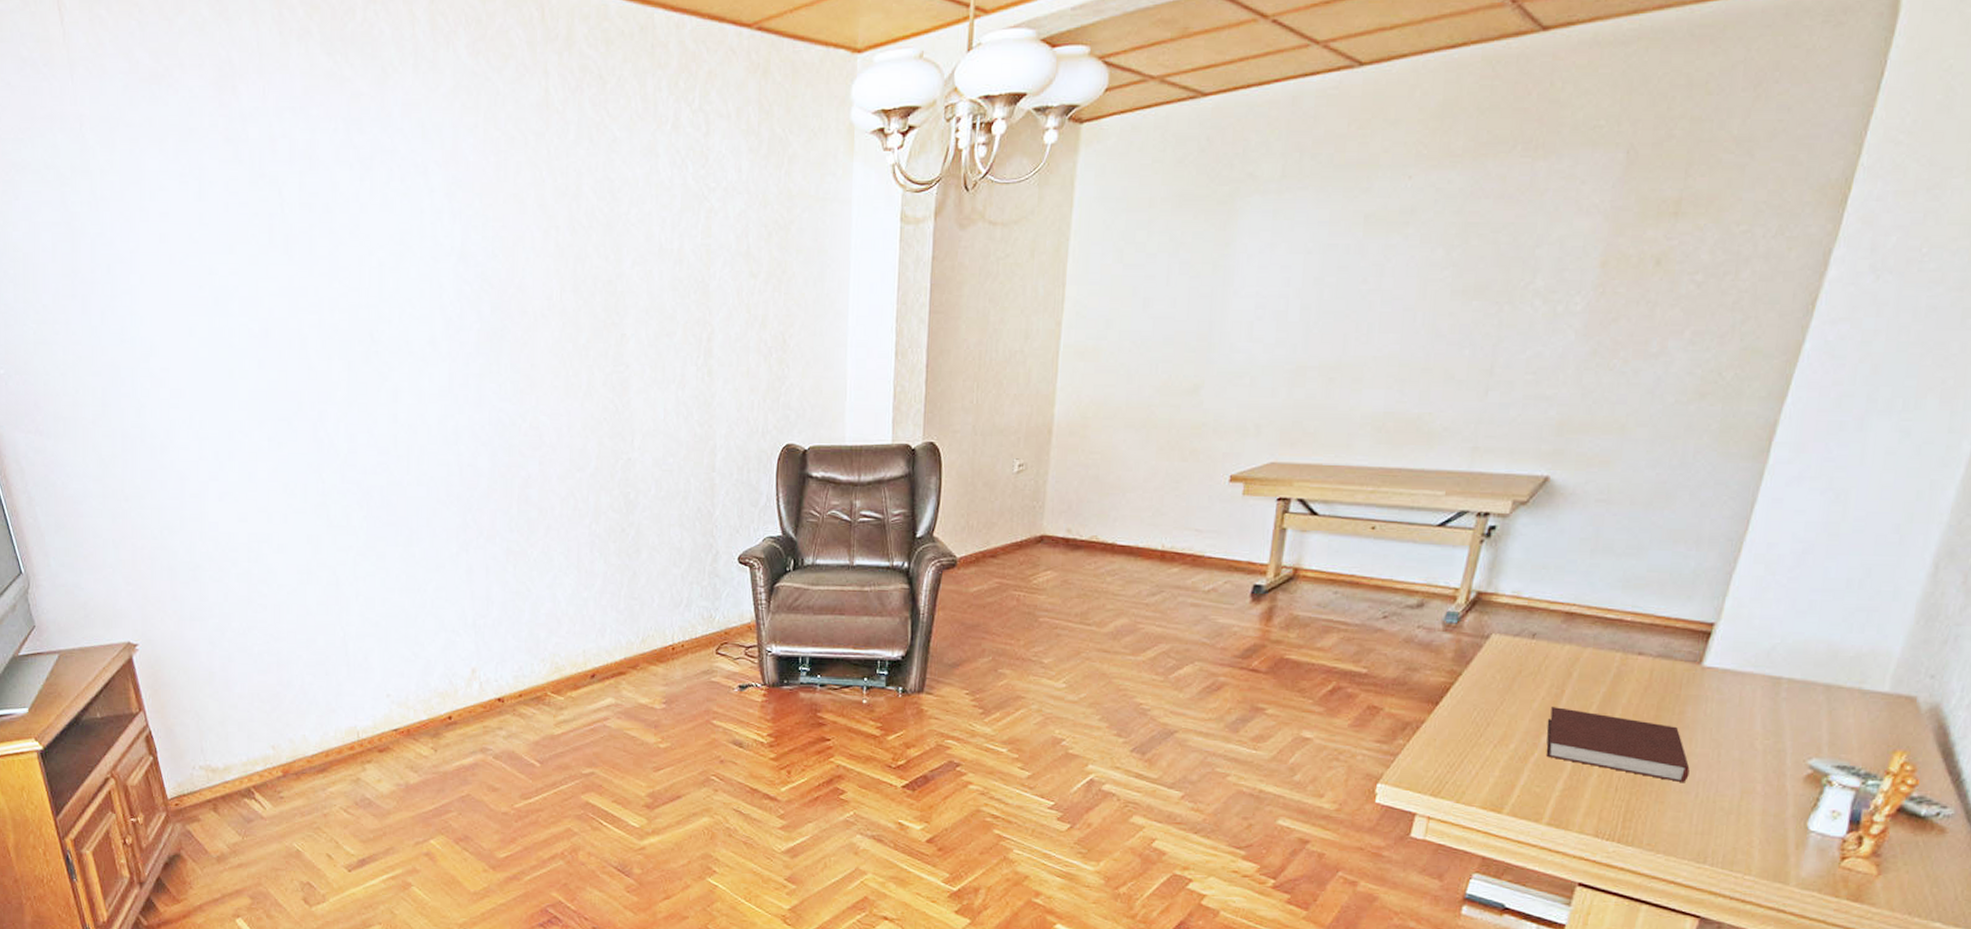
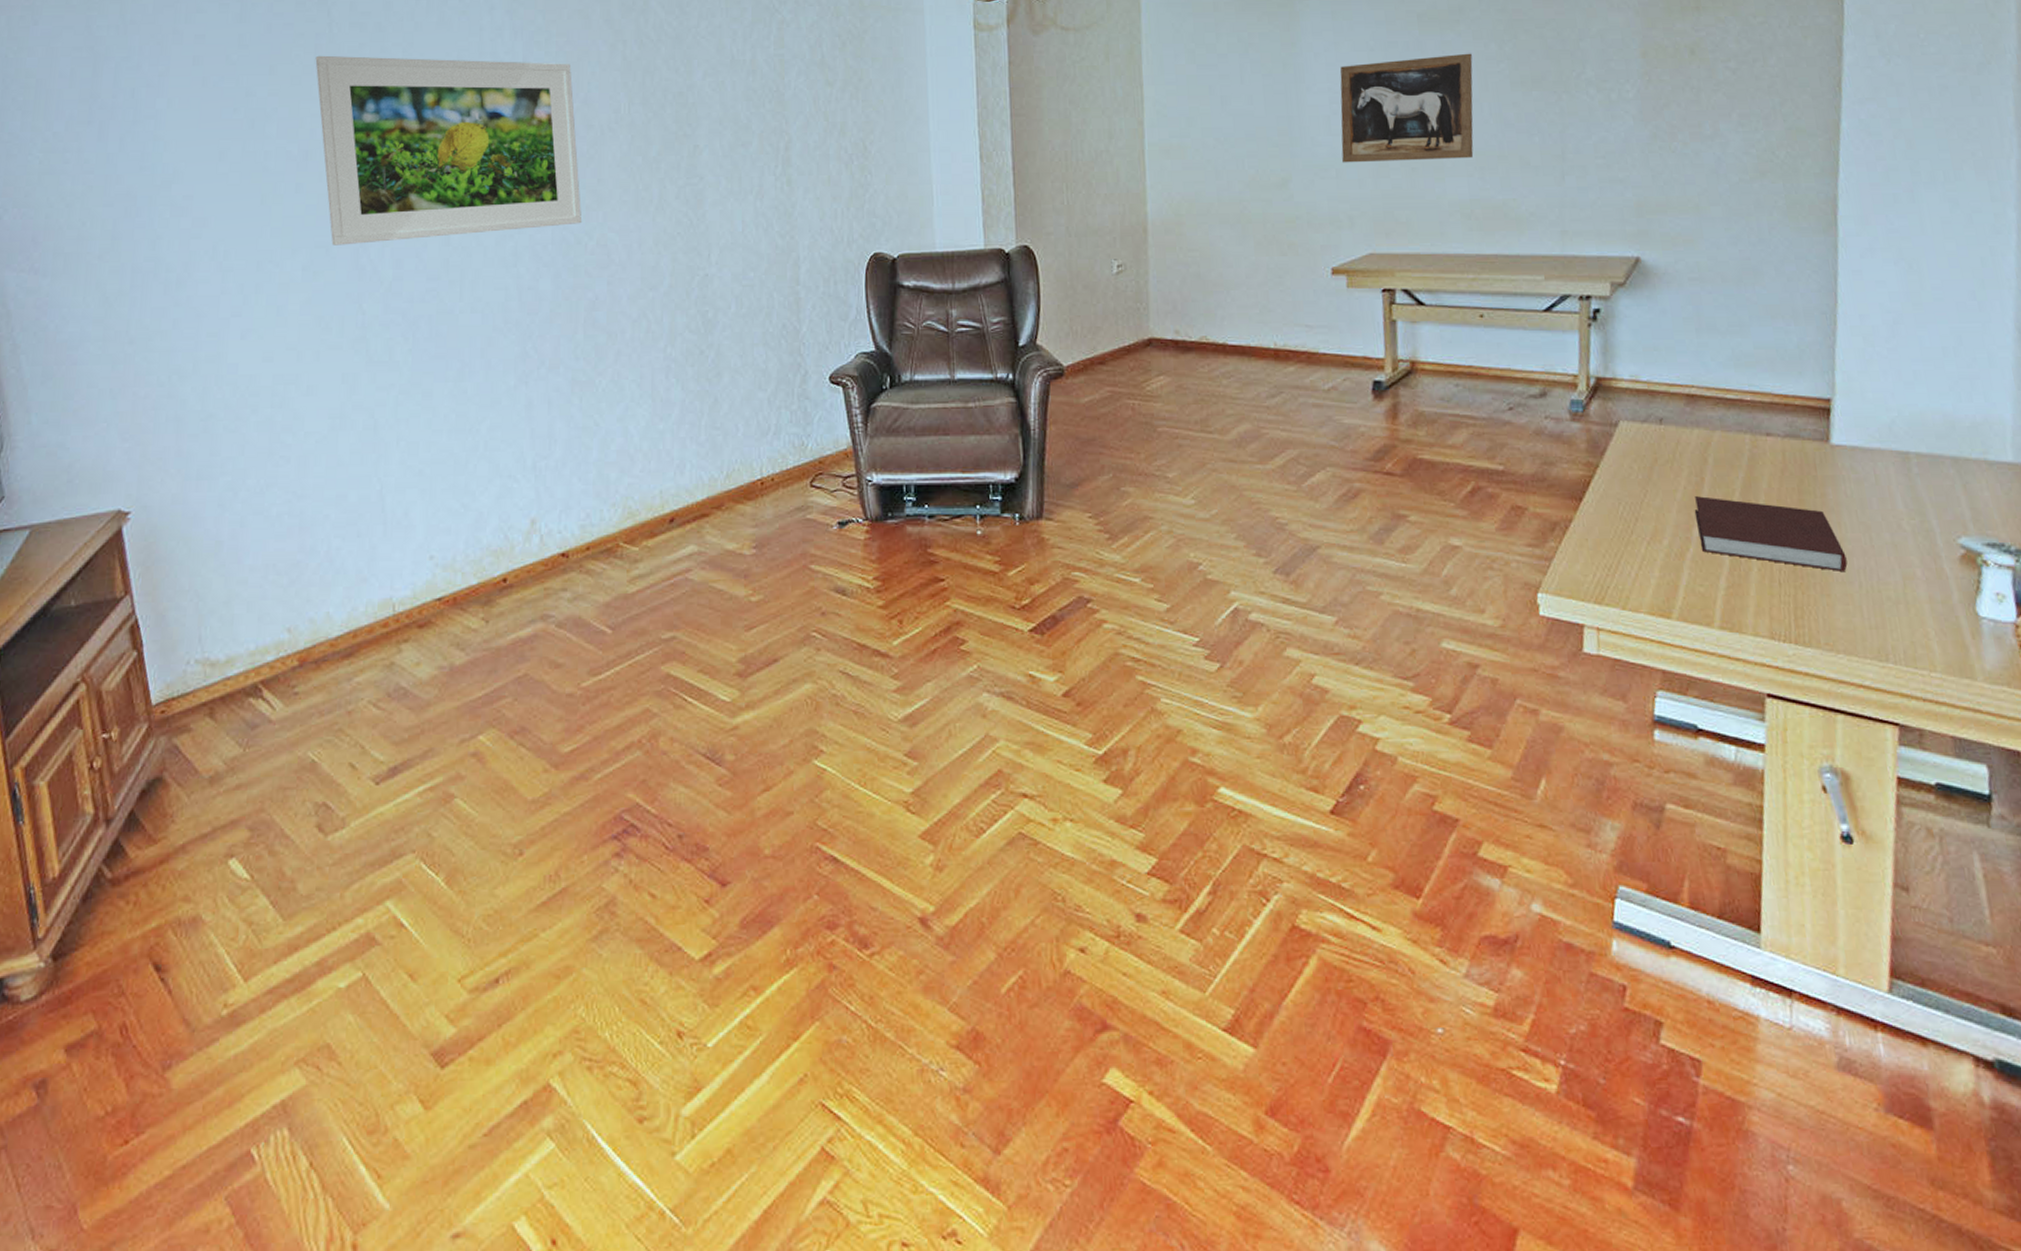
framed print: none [270,235,517,419] -> present [315,55,583,246]
wall art: none [1259,258,1415,371] -> present [1340,53,1474,163]

